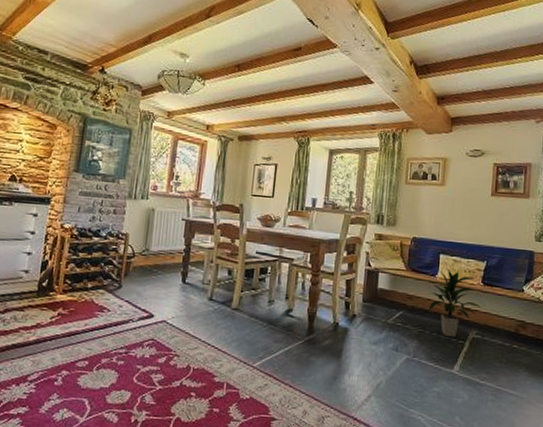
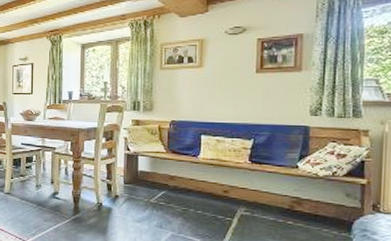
indoor plant: present [428,270,482,338] -> none [191,150,250,215]

